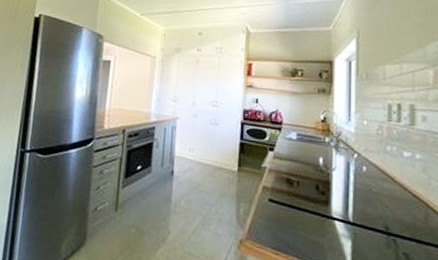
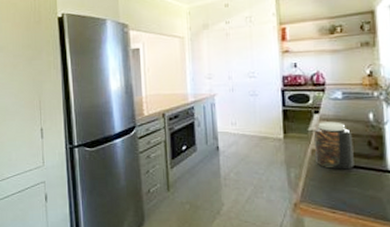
jar: none [265,160,302,211] -> present [313,121,354,170]

